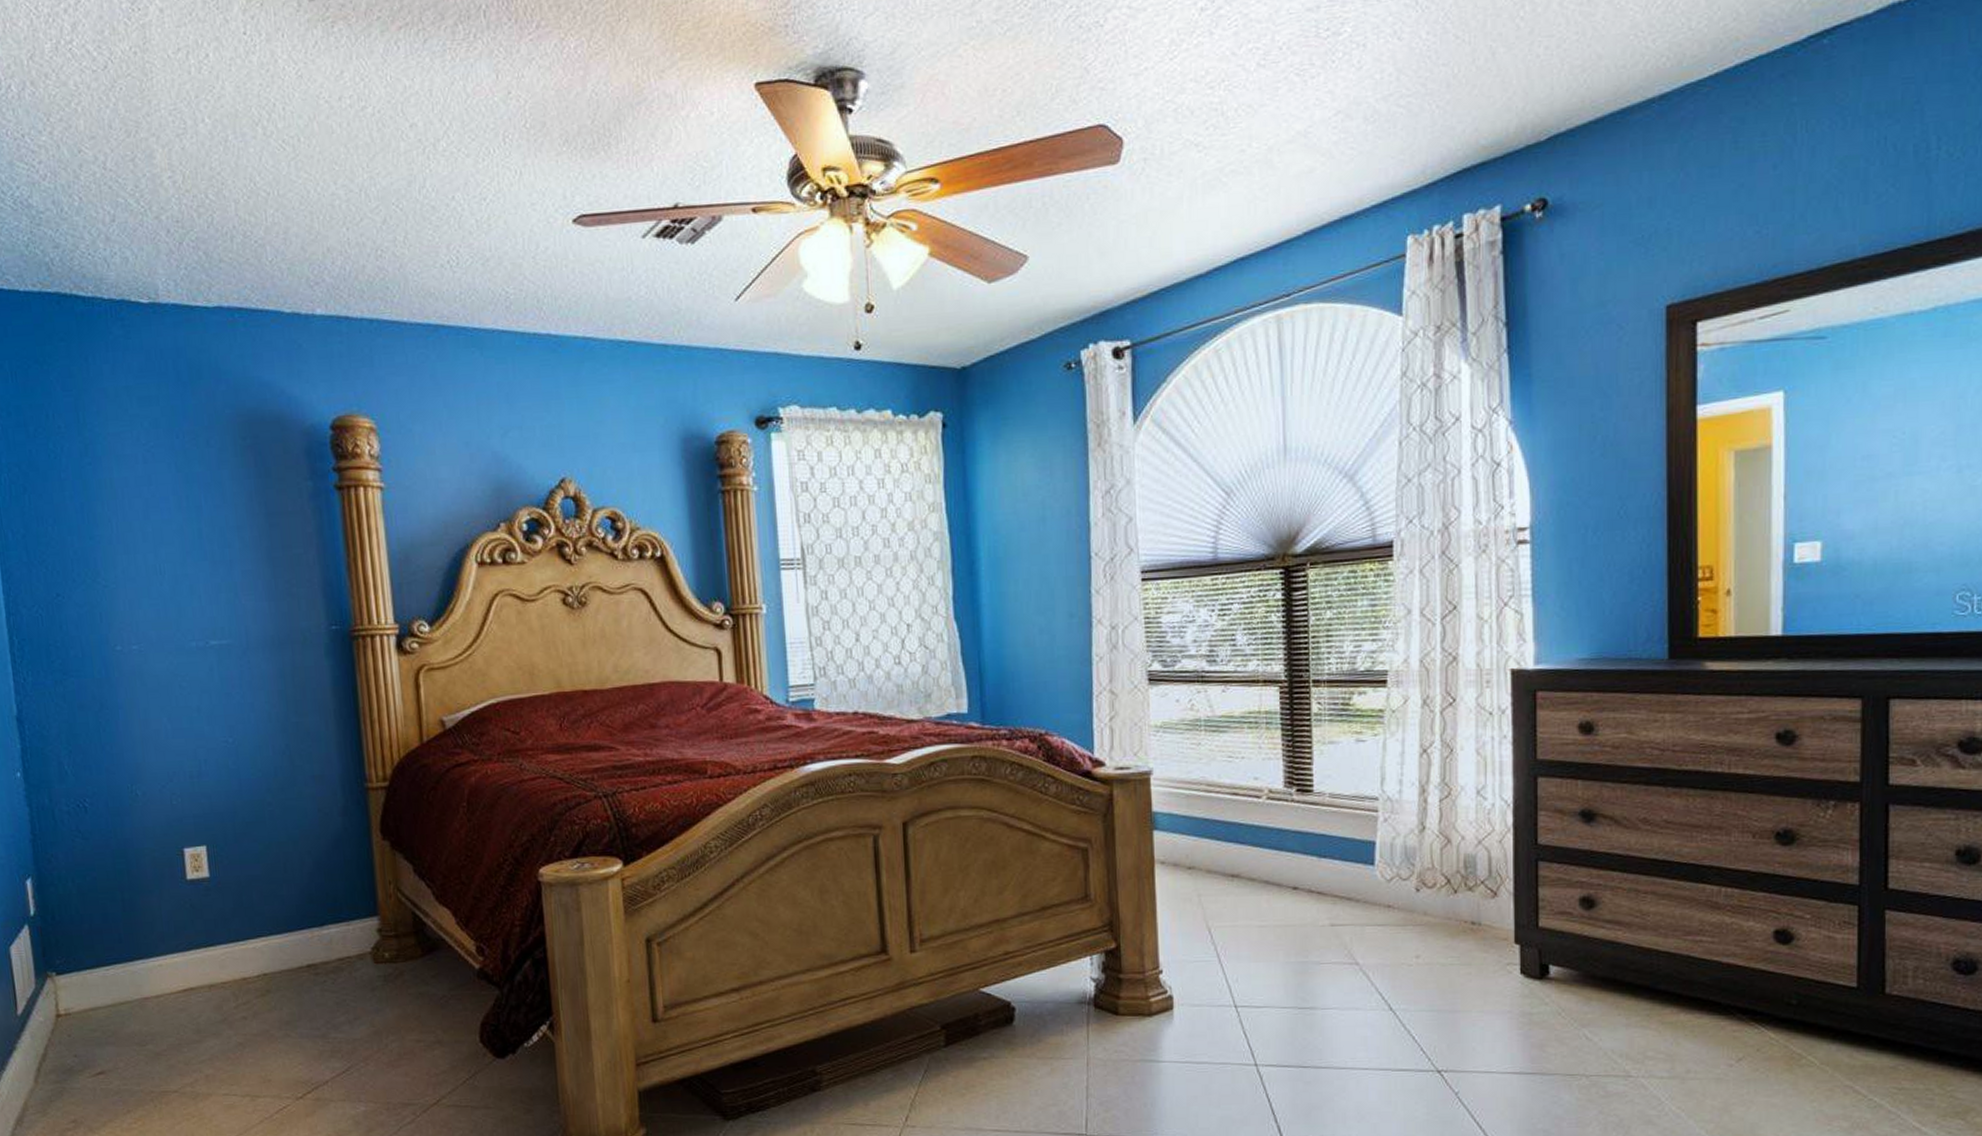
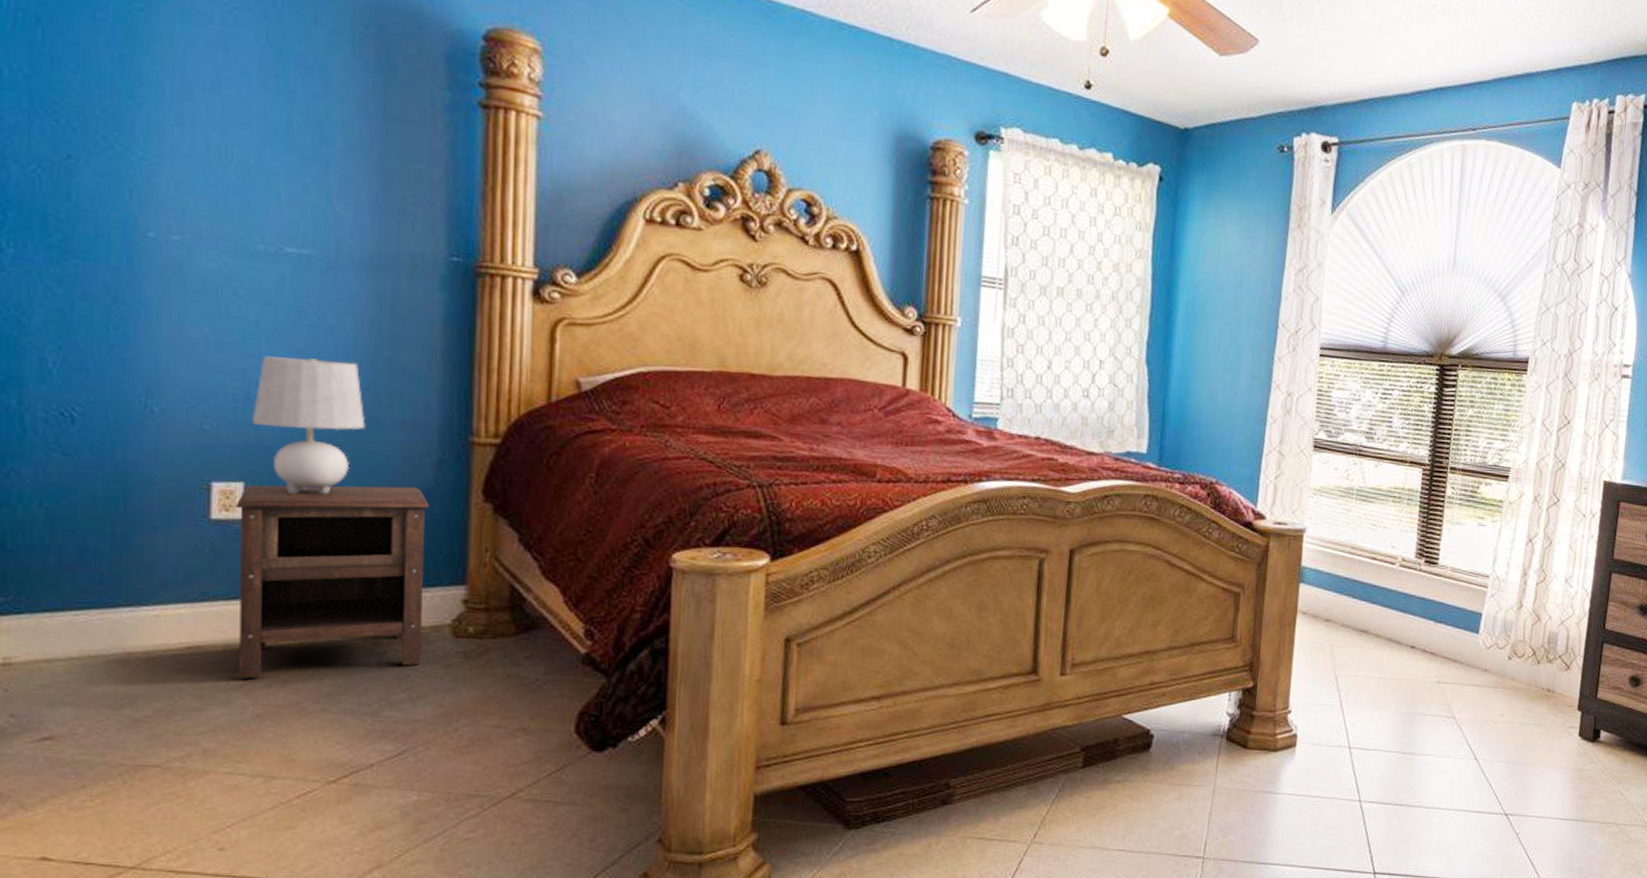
nightstand: none [203,834,353,1014] -> present [236,484,430,679]
table lamp: none [205,731,286,851] -> present [253,356,366,494]

